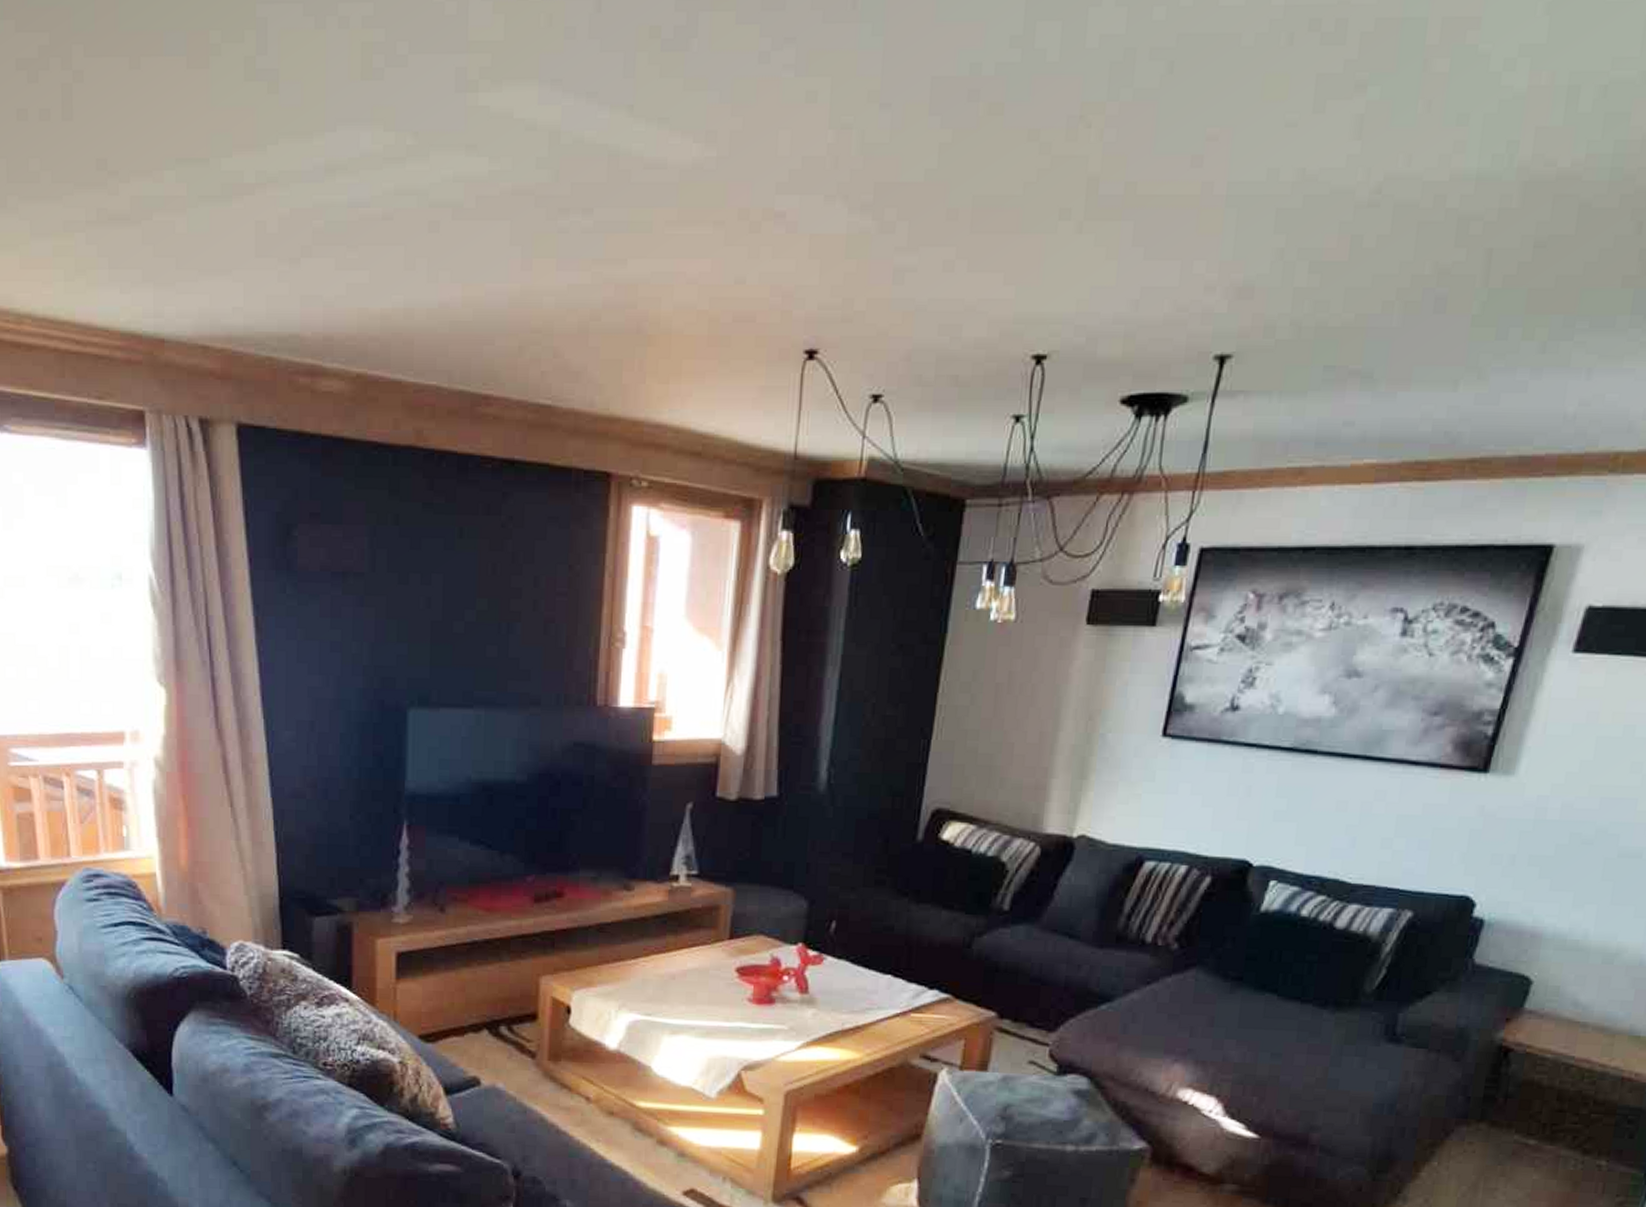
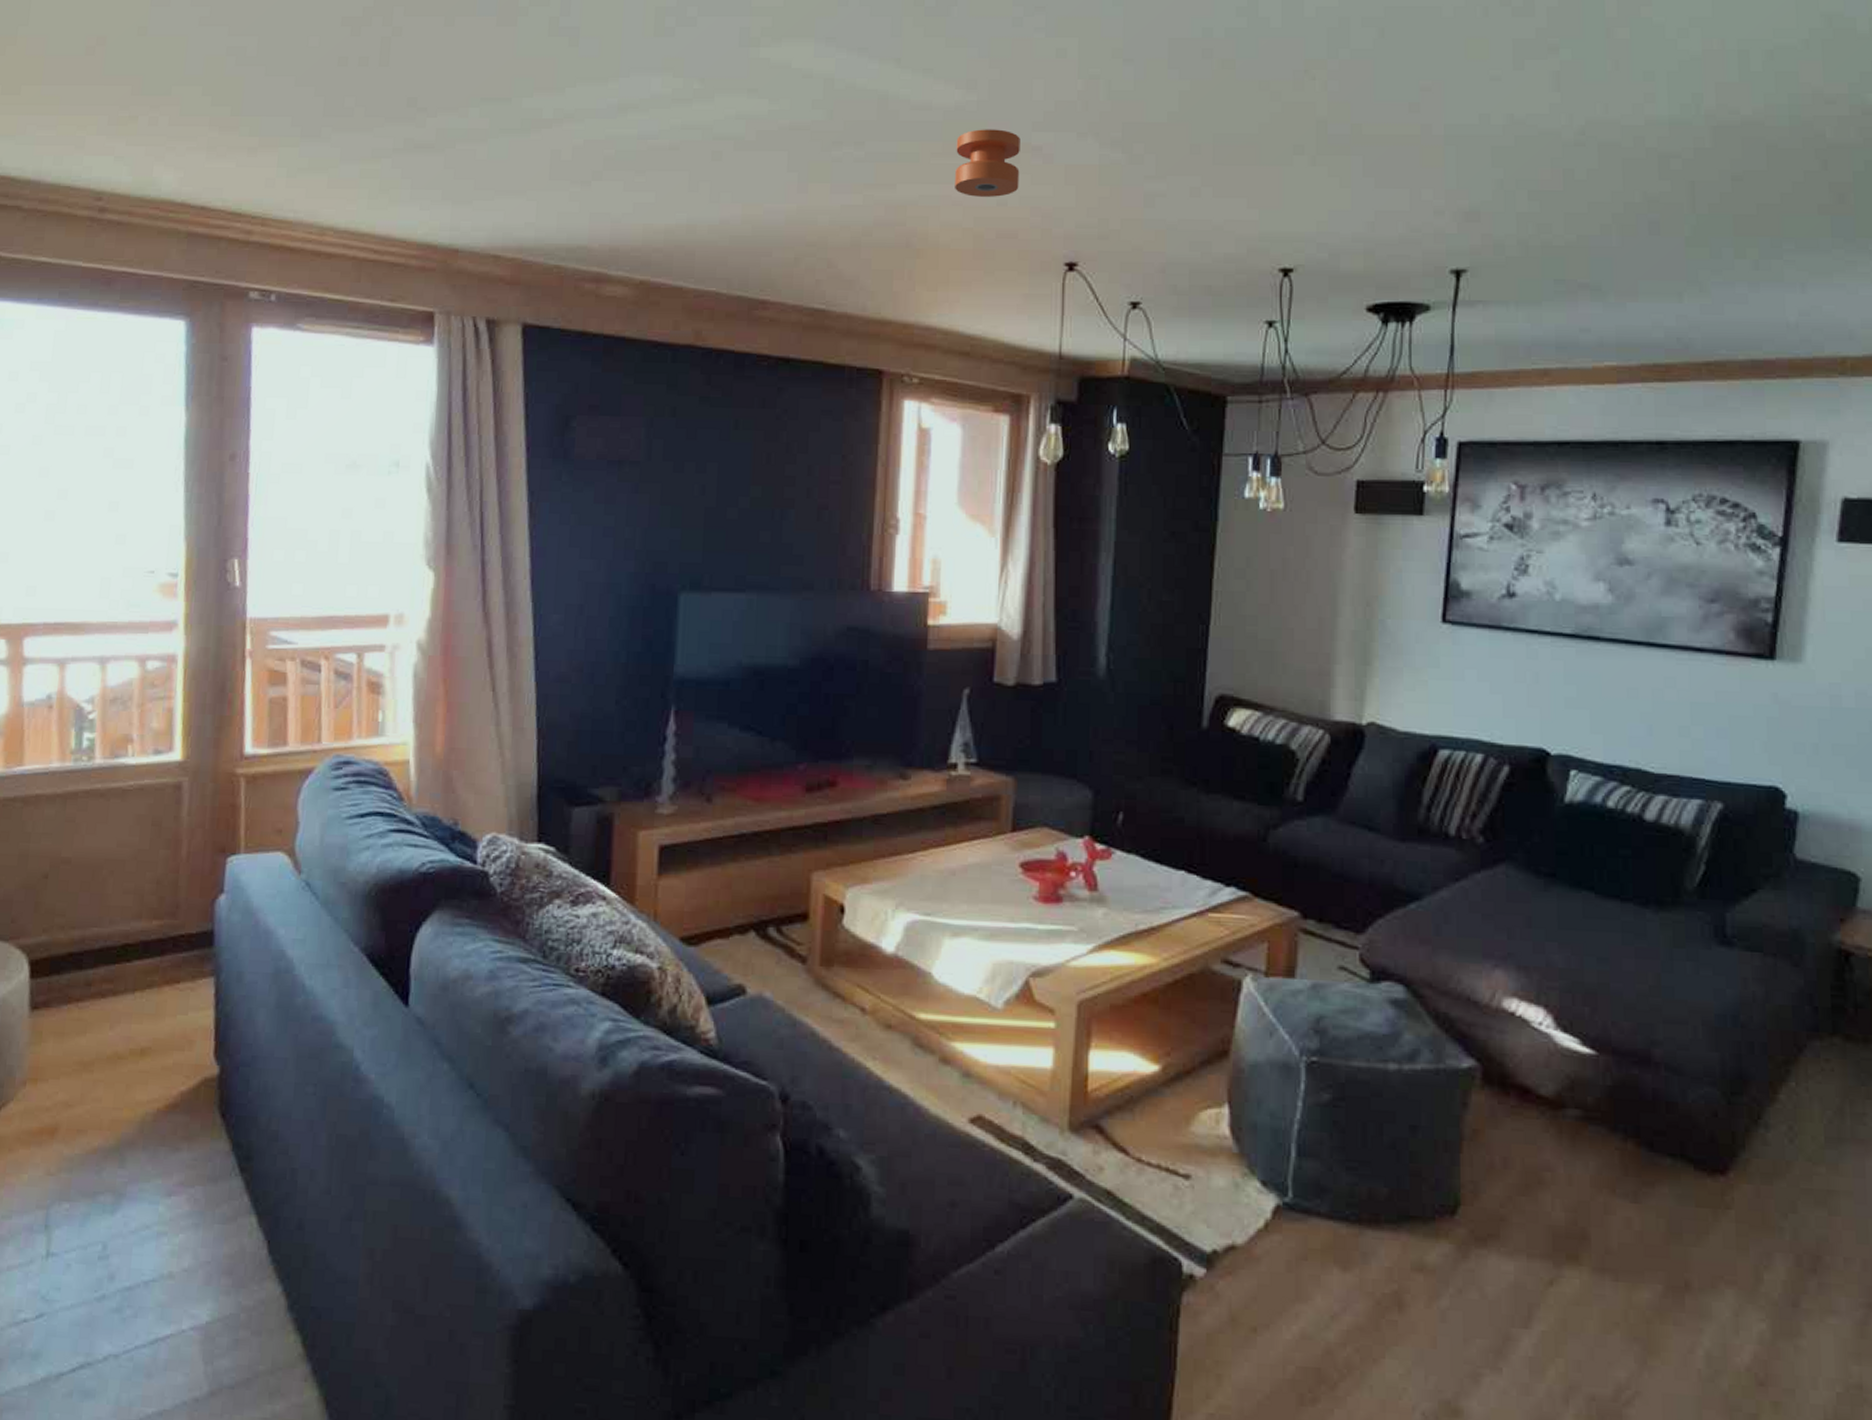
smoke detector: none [690,192,763,273] -> present [955,129,1020,197]

